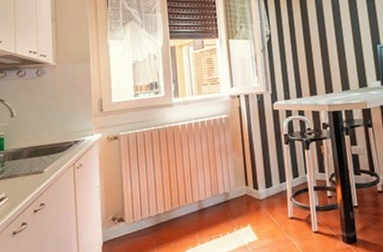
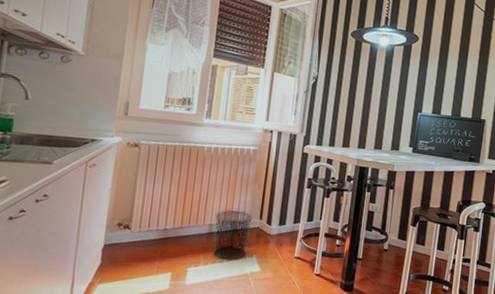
waste bin: none [202,180,240,235] -> present [212,209,253,260]

